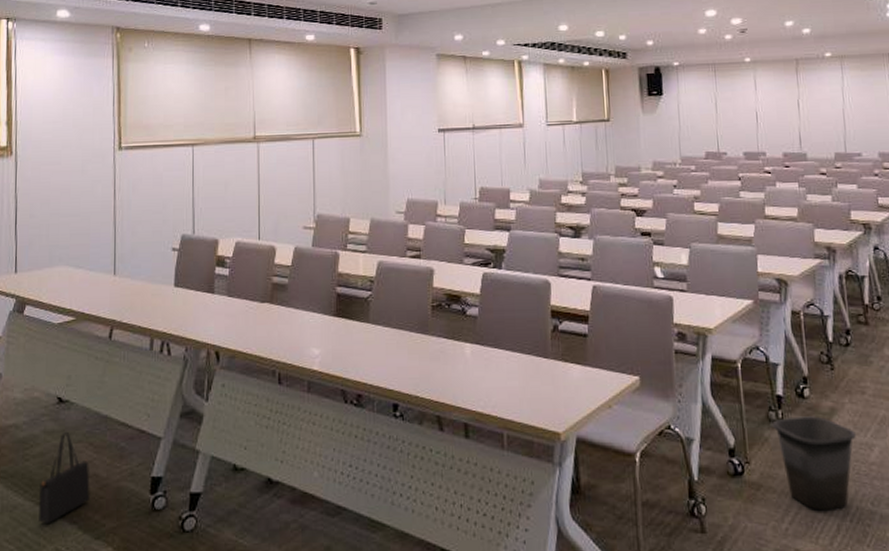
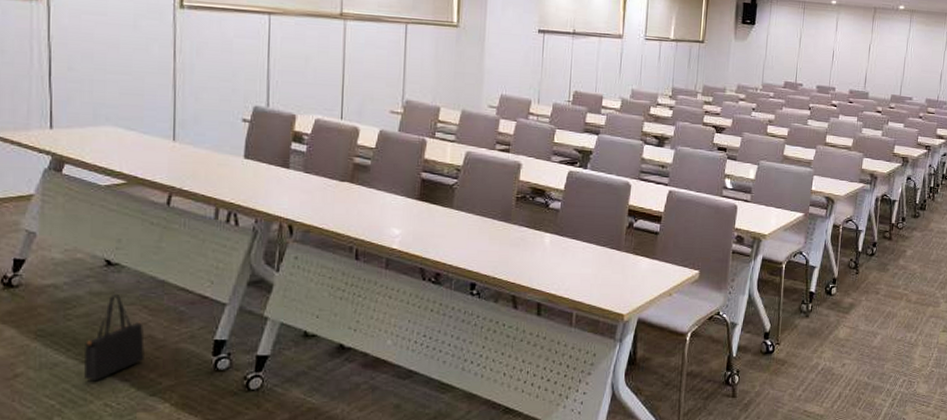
waste bin: present [772,416,856,510] -> none [802,309,866,382]

